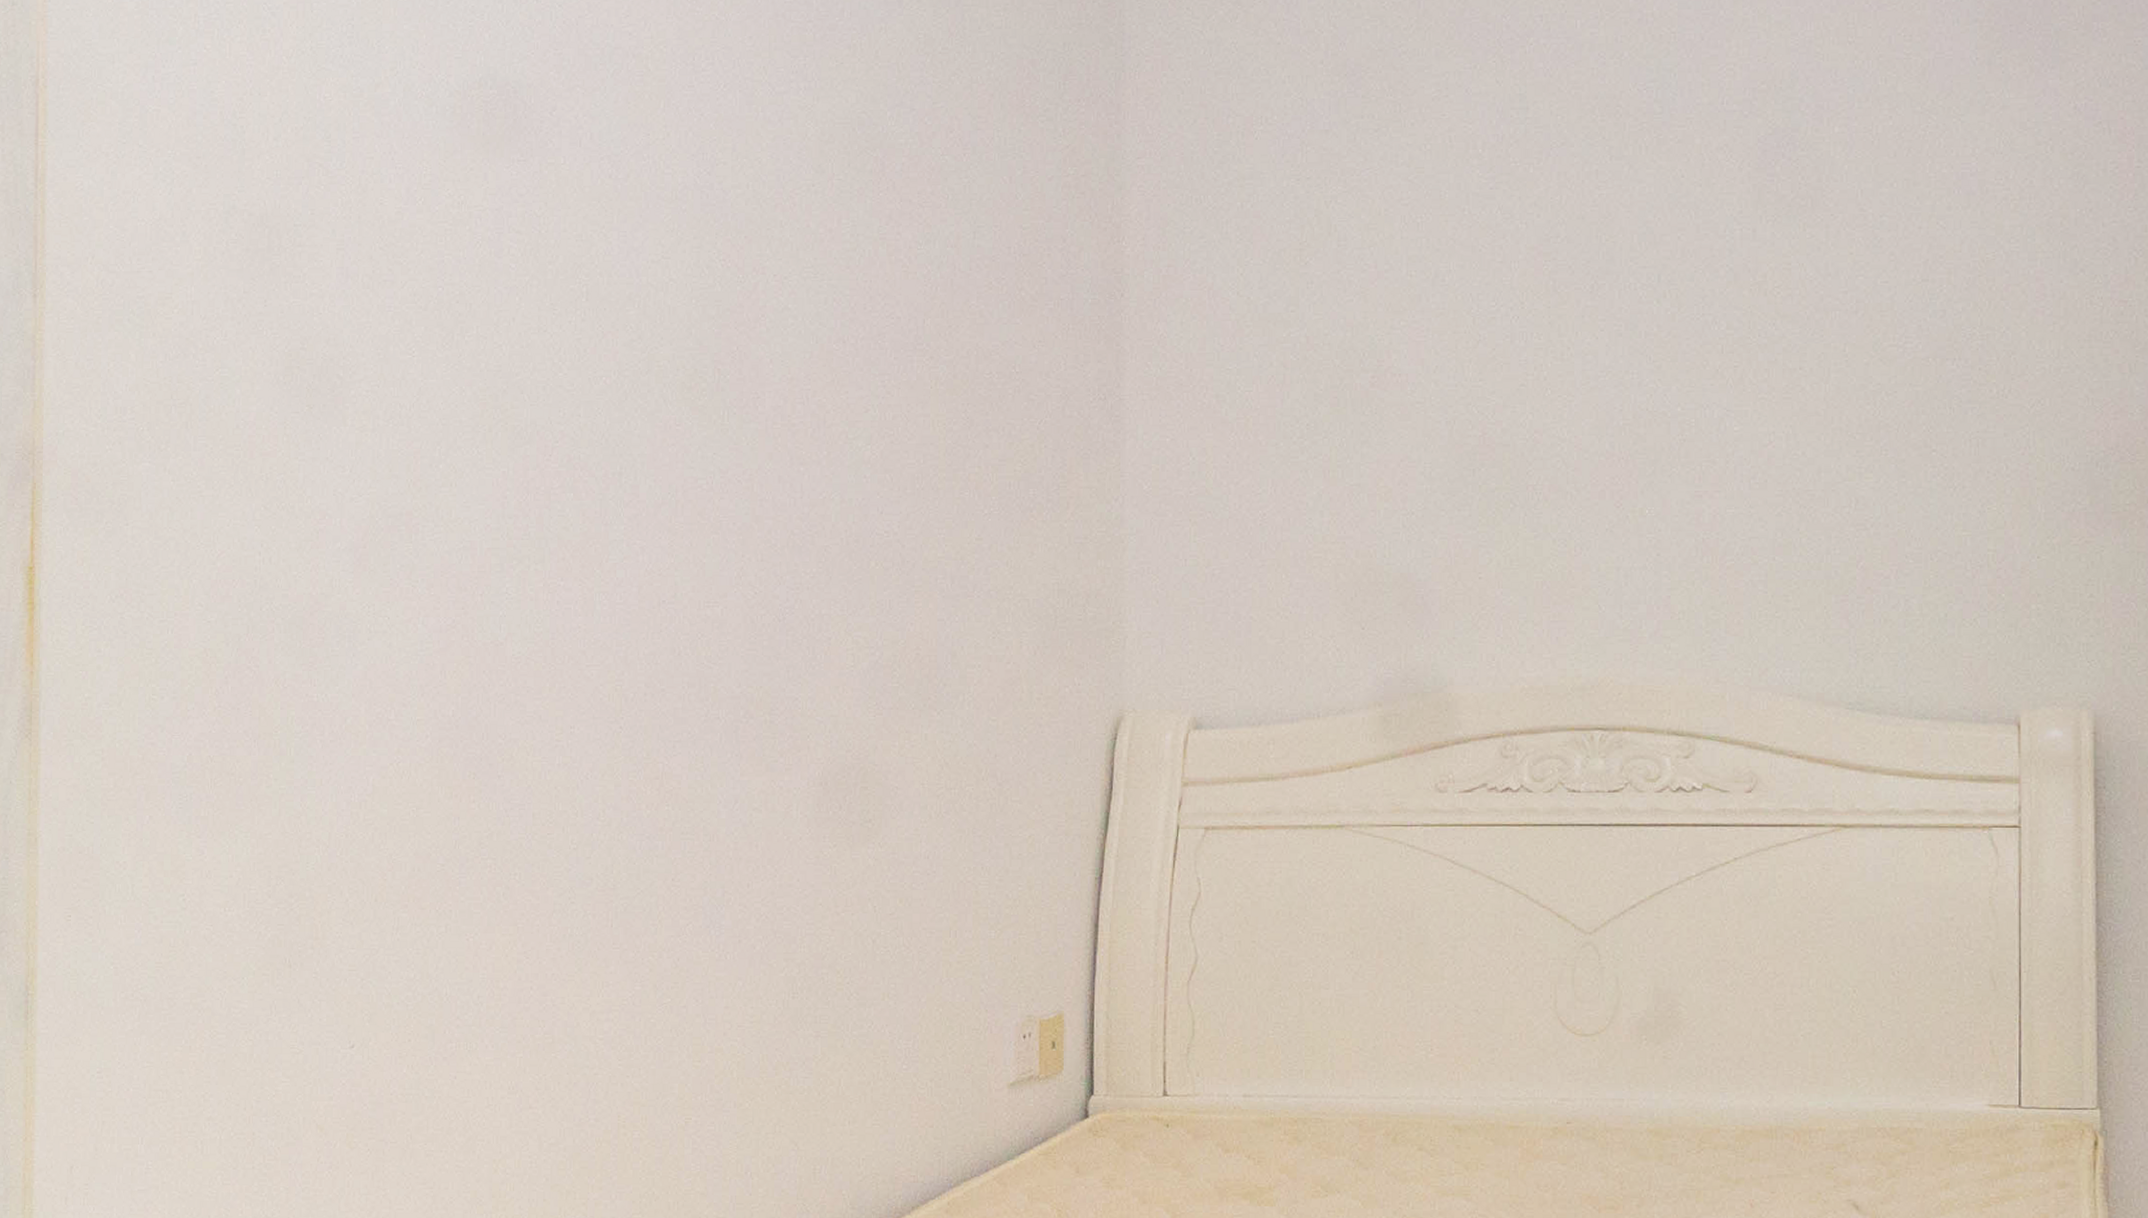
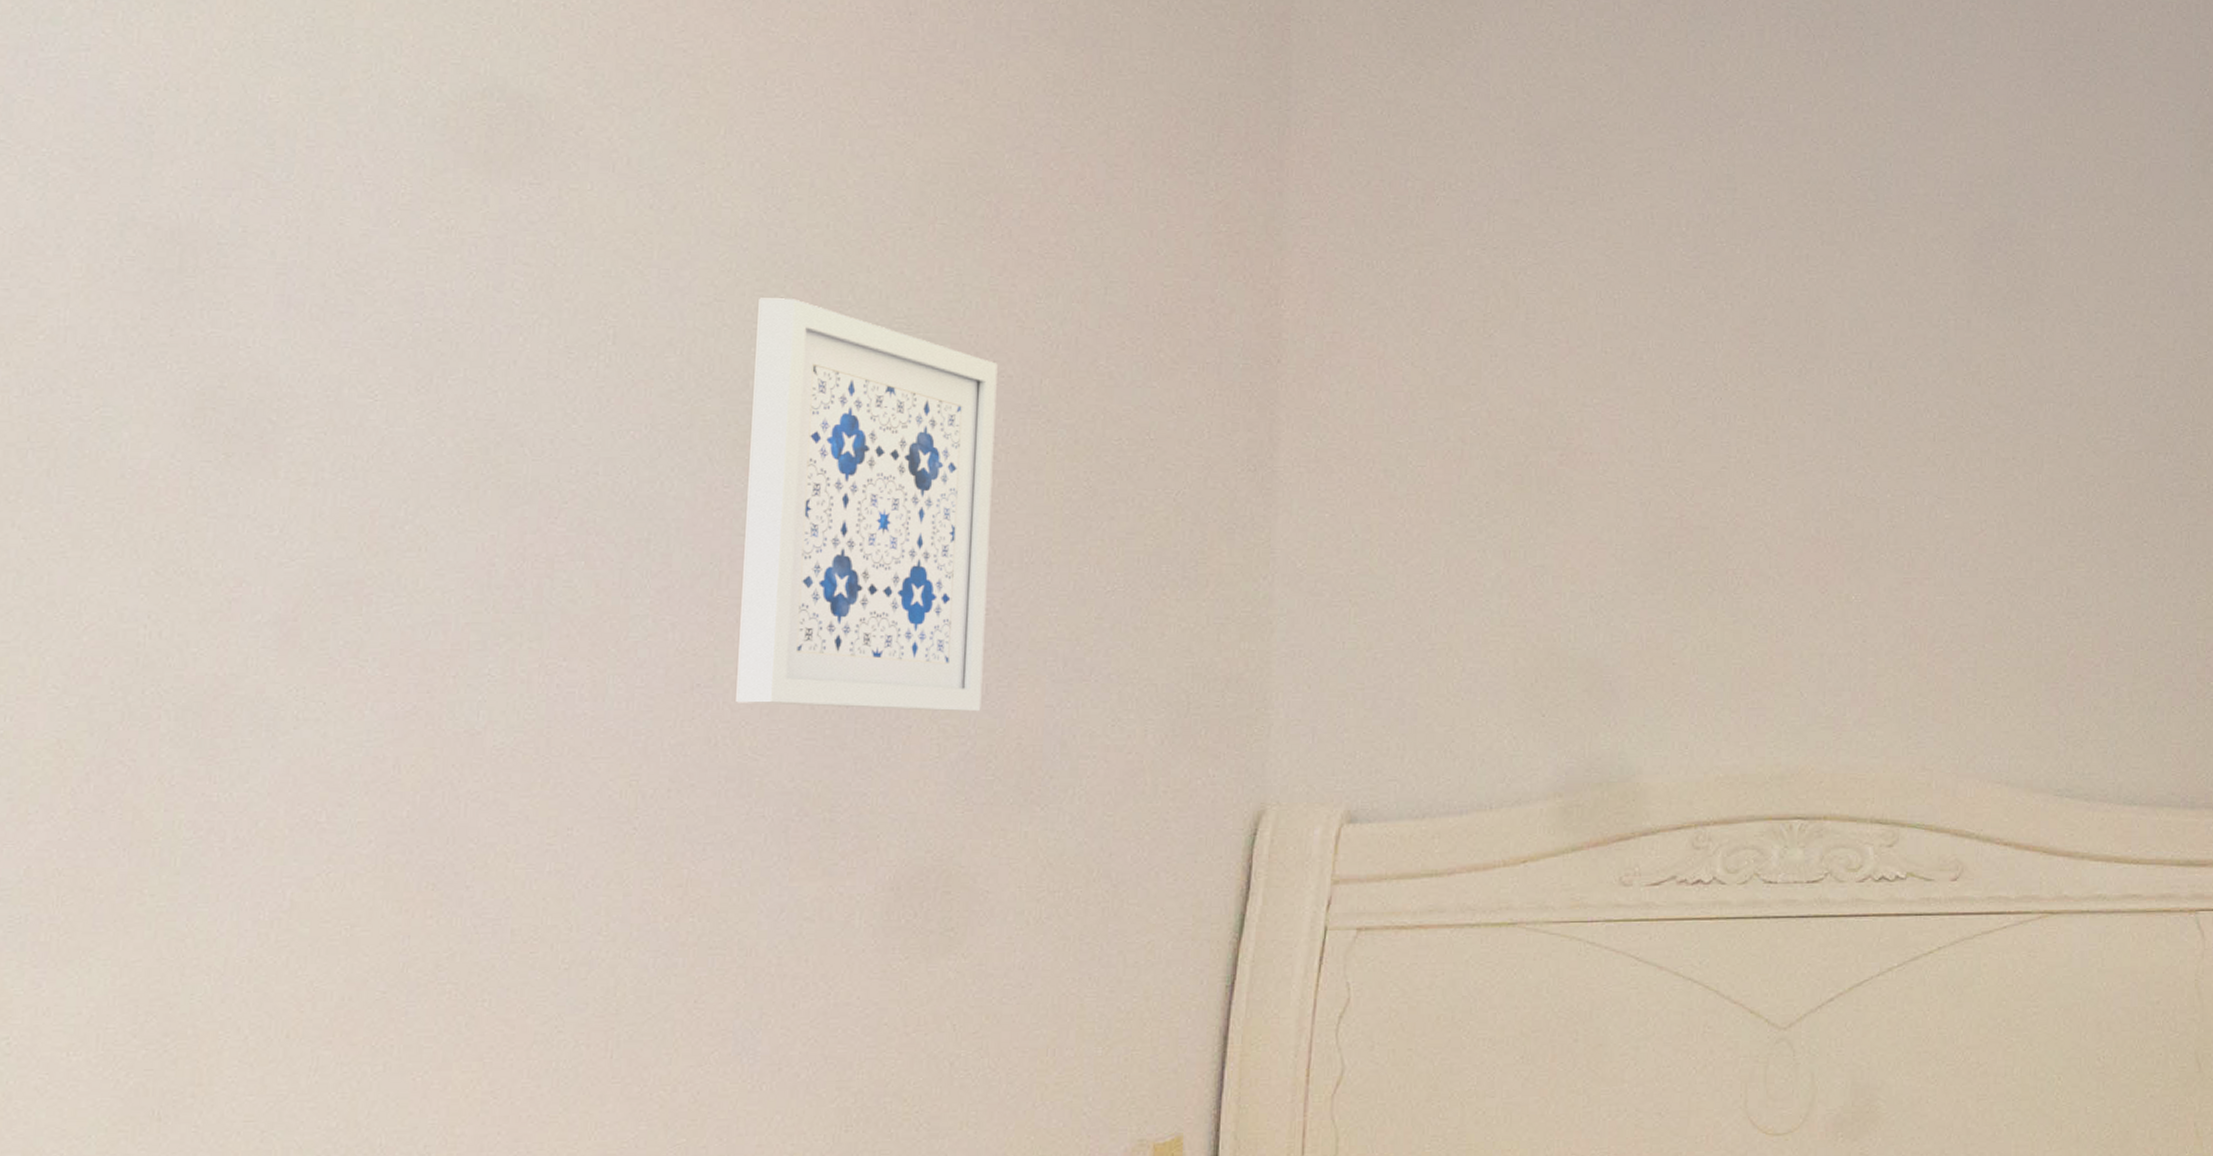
wall art: none [693,253,888,625] -> present [736,298,998,712]

